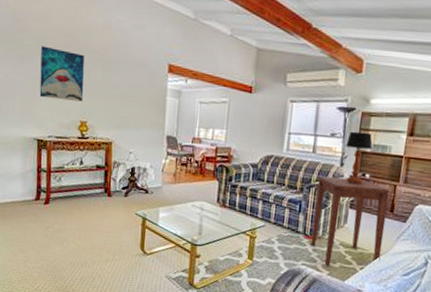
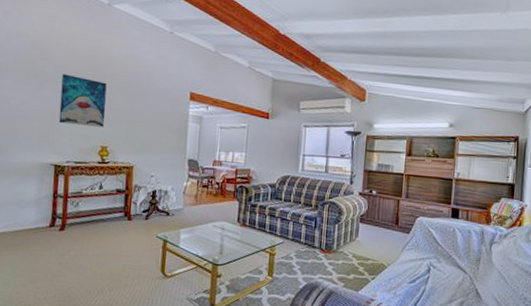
side table: present [311,176,390,265] -> none [326,194,394,277]
table lamp: present [346,131,373,185] -> none [354,152,377,200]

